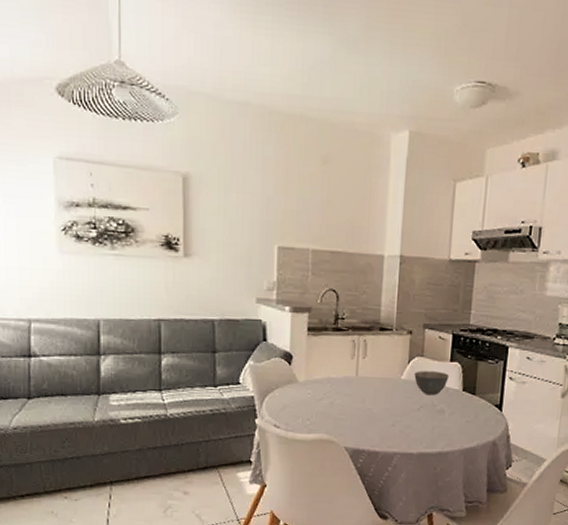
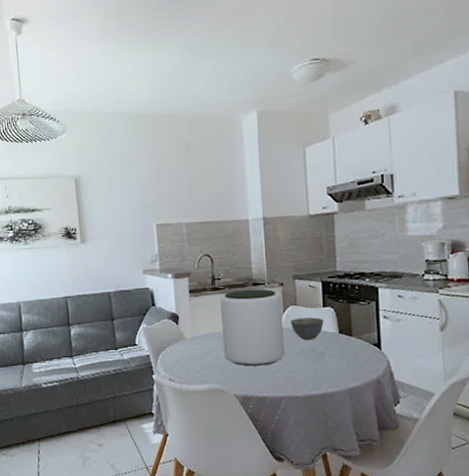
plant pot: none [338,333,408,418] -> present [220,289,285,366]

